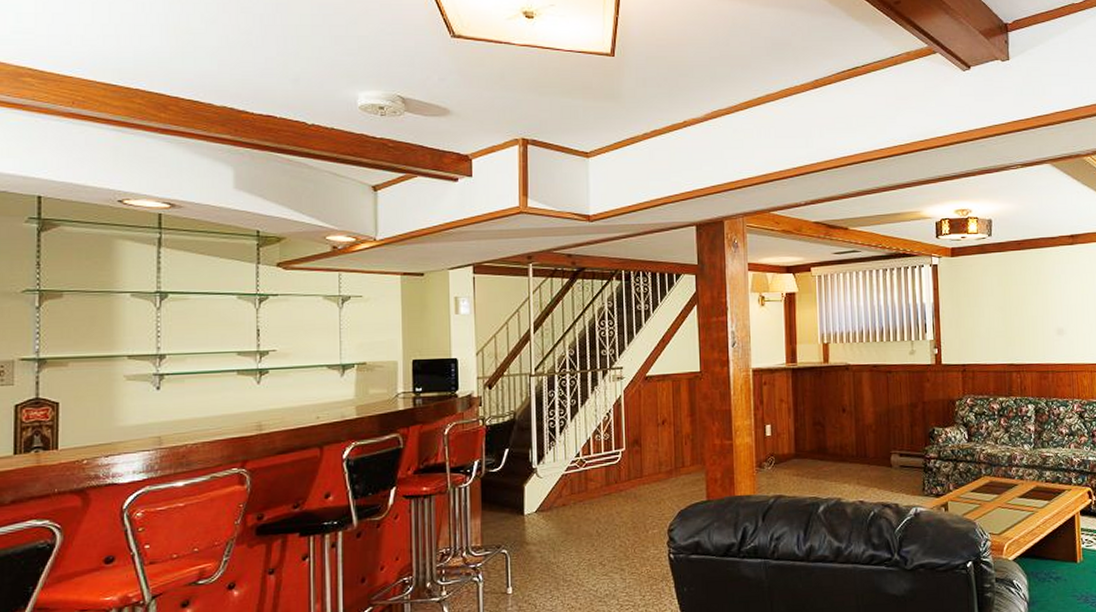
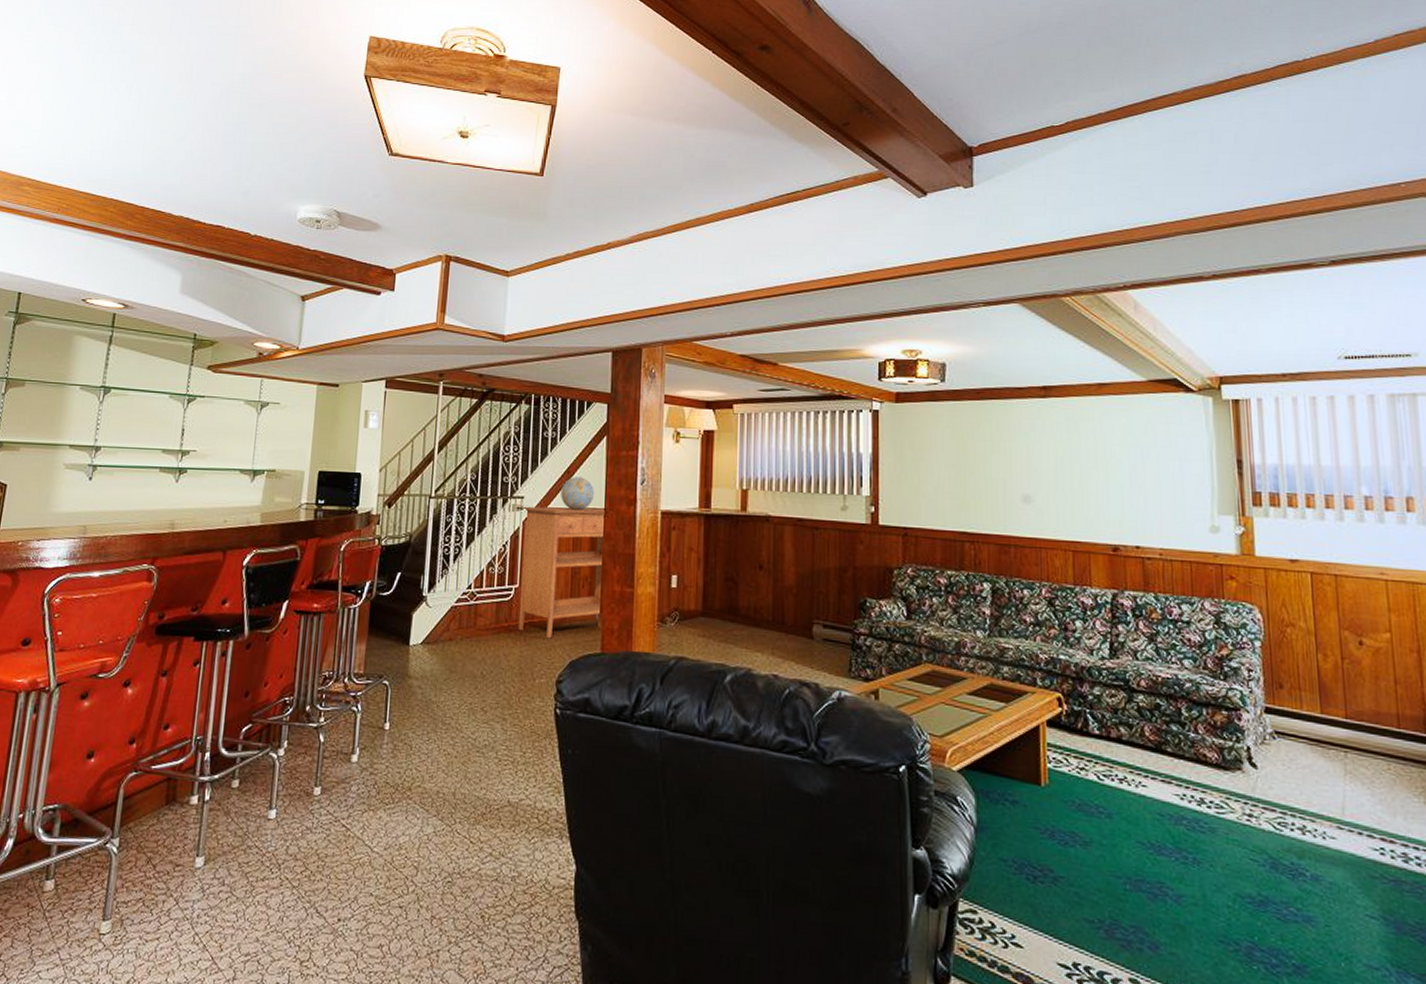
console table: none [622,371,703,494] -> present [518,506,604,639]
decorative globe: none [658,344,690,375] -> present [561,477,595,510]

